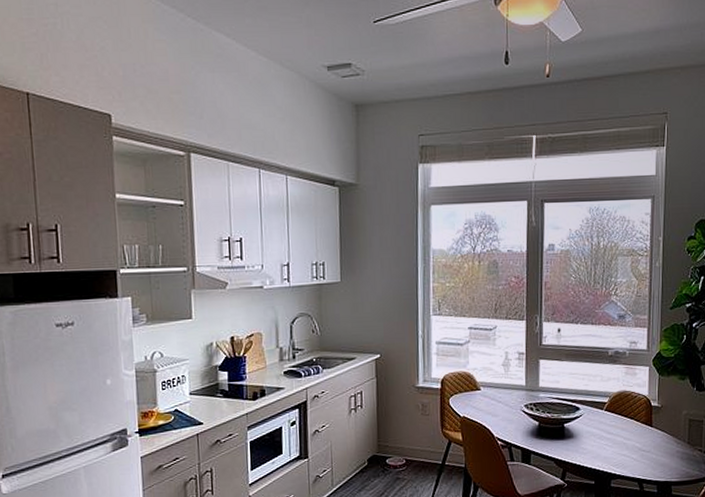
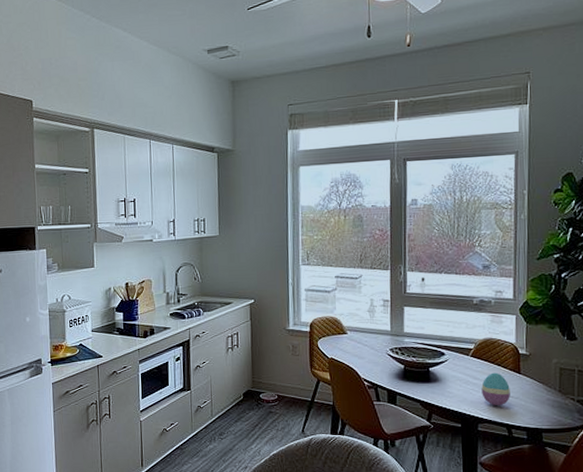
decorative egg: none [615,426,642,461] -> present [481,372,510,406]

